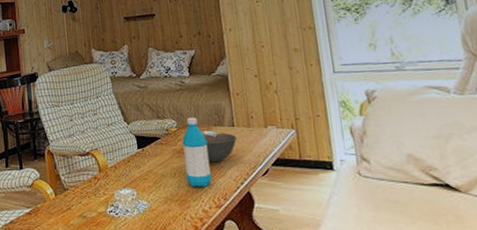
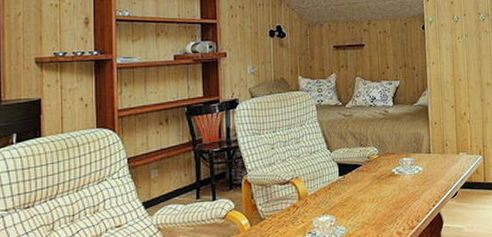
water bottle: present [182,117,212,187] -> none [382,145,407,211]
bowl: present [202,132,238,162] -> none [401,159,433,187]

